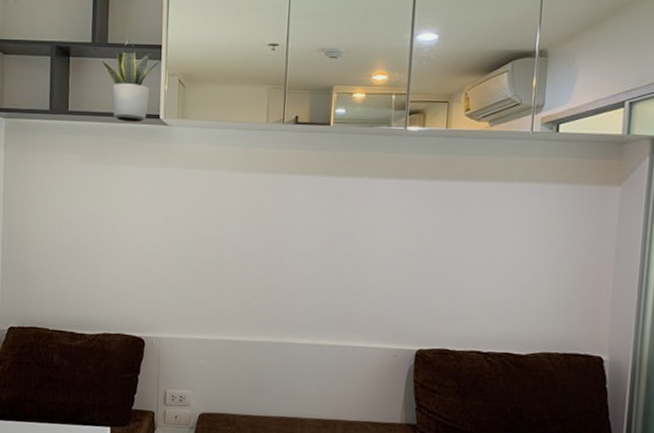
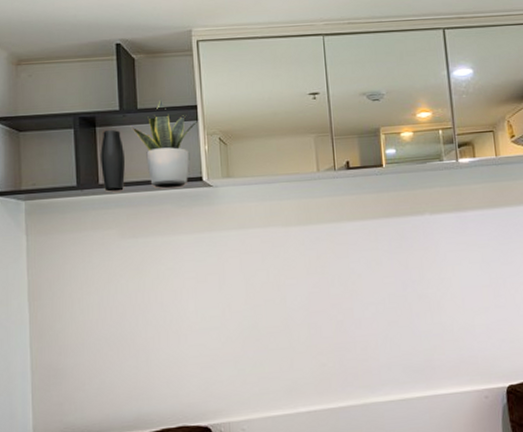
vase: none [71,60,93,120] -> present [100,129,126,192]

